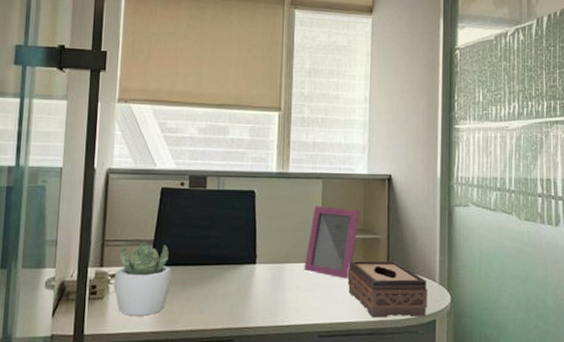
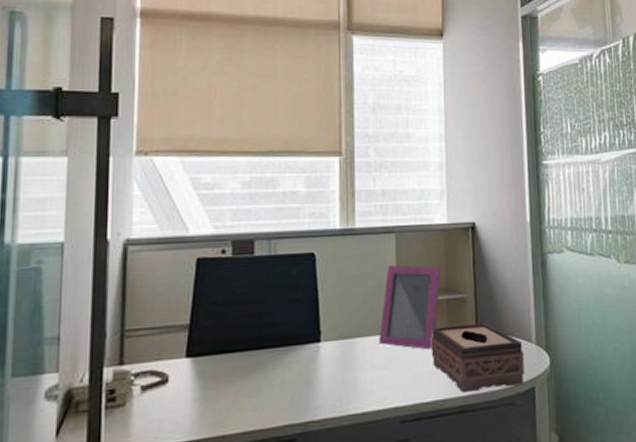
succulent plant: present [114,242,172,316] -> none [139,327,216,424]

